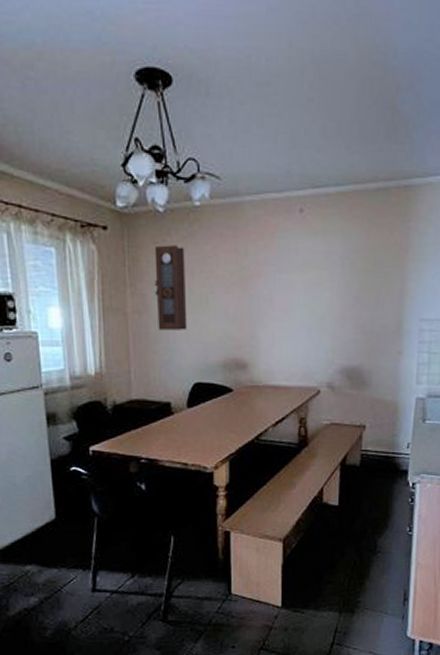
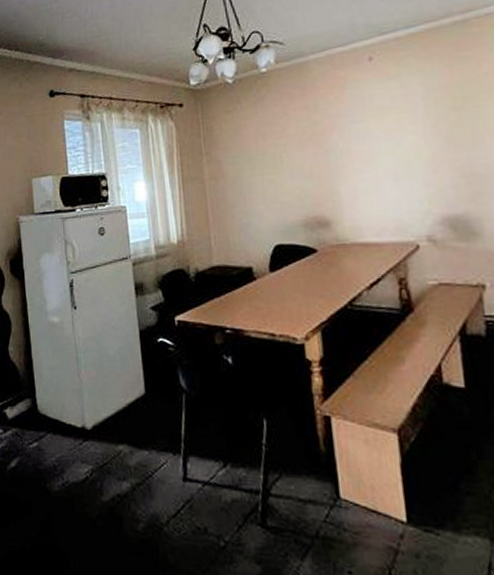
pendulum clock: present [154,245,188,330] -> none [226,111,264,194]

